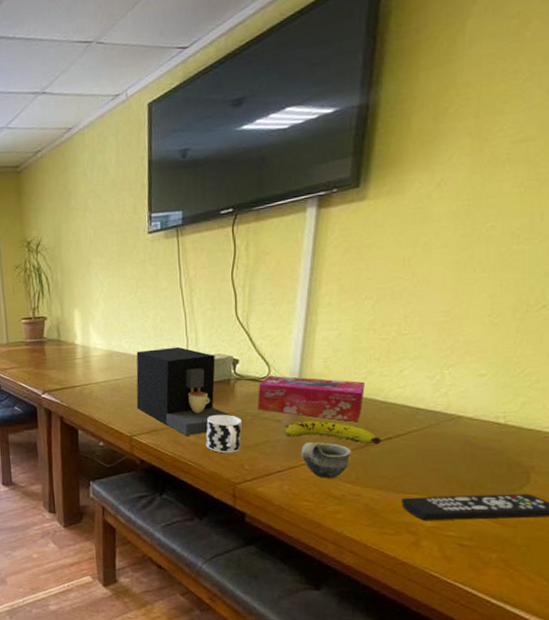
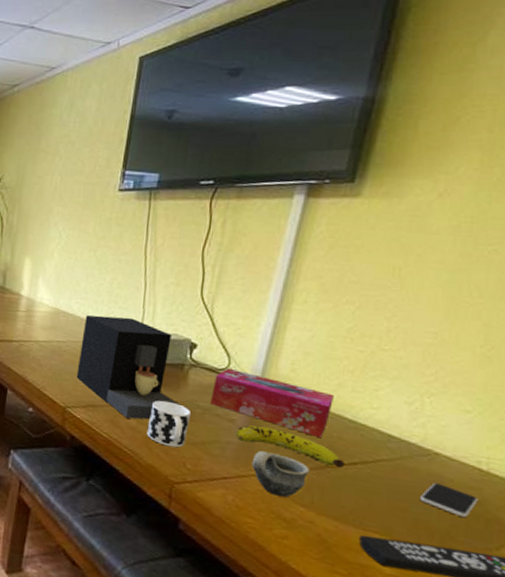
smartphone: none [450,442,500,466] -> present [420,483,478,517]

